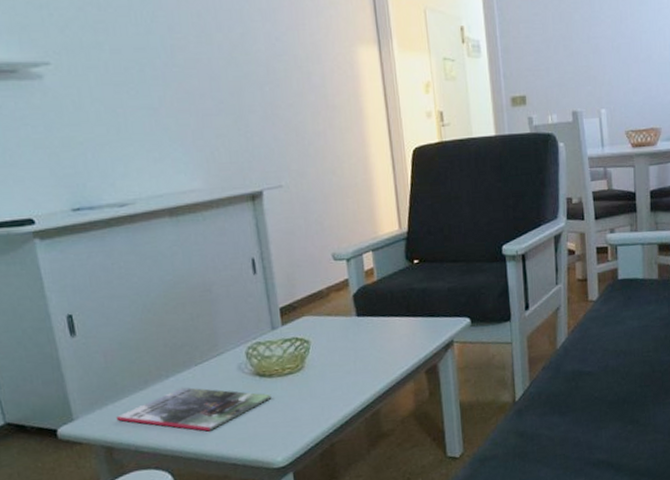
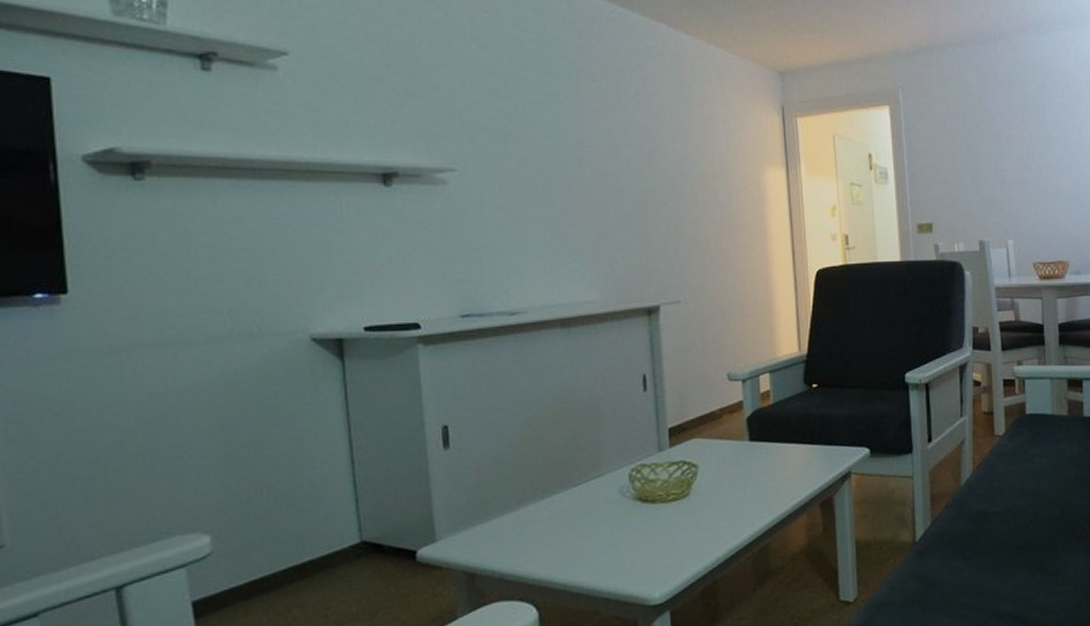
magazine: present [116,387,272,432] -> none [483,509,653,560]

